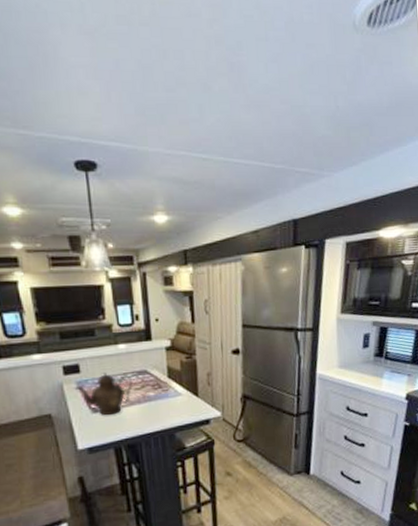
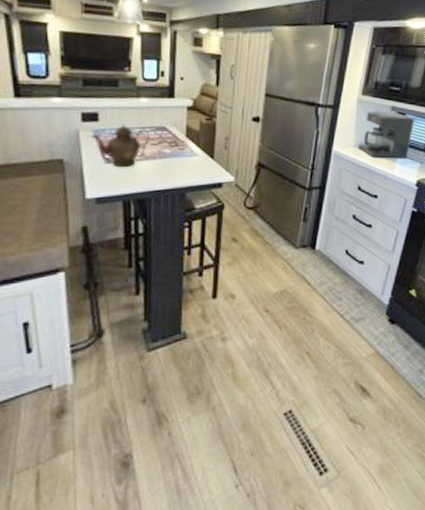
coffee maker: none [343,327,398,376] -> present [359,111,415,158]

